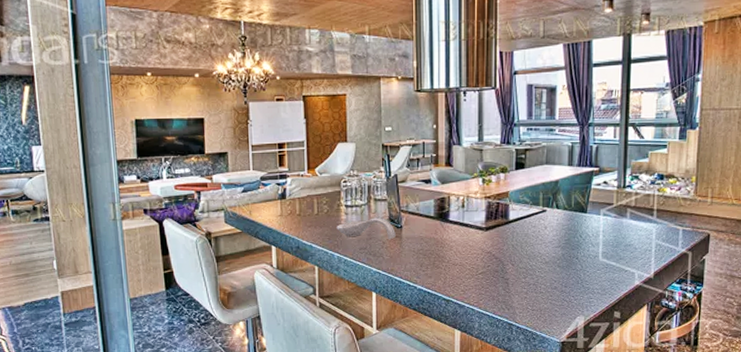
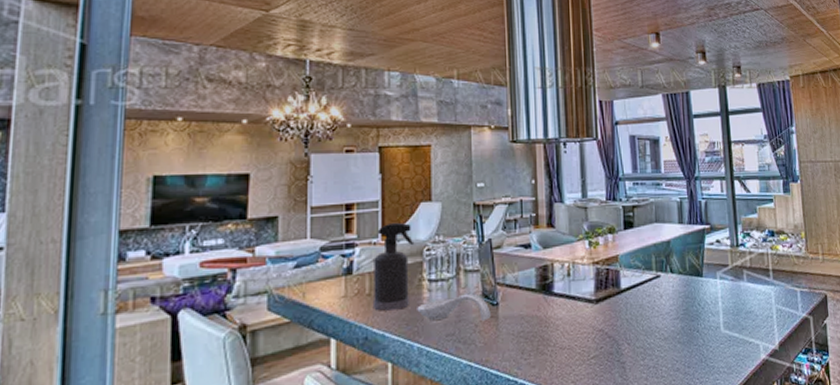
spray bottle: none [302,159,334,228] -> present [372,222,415,311]

